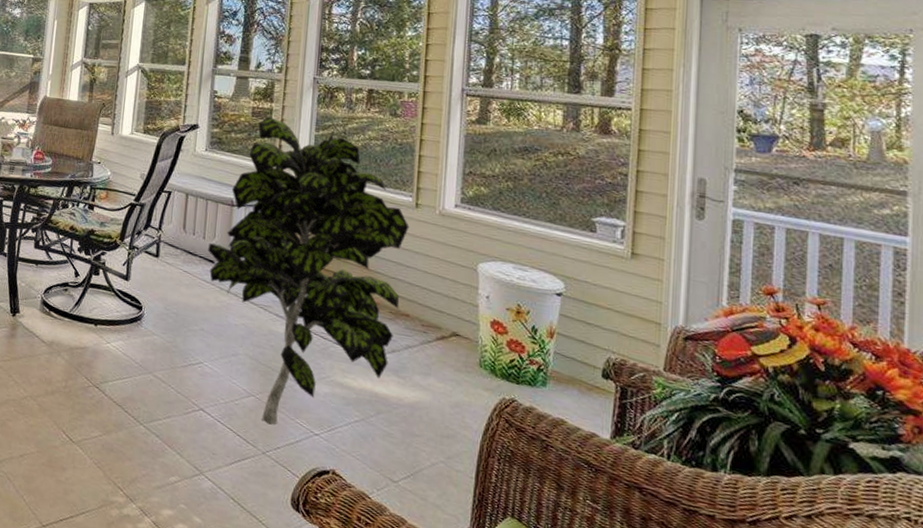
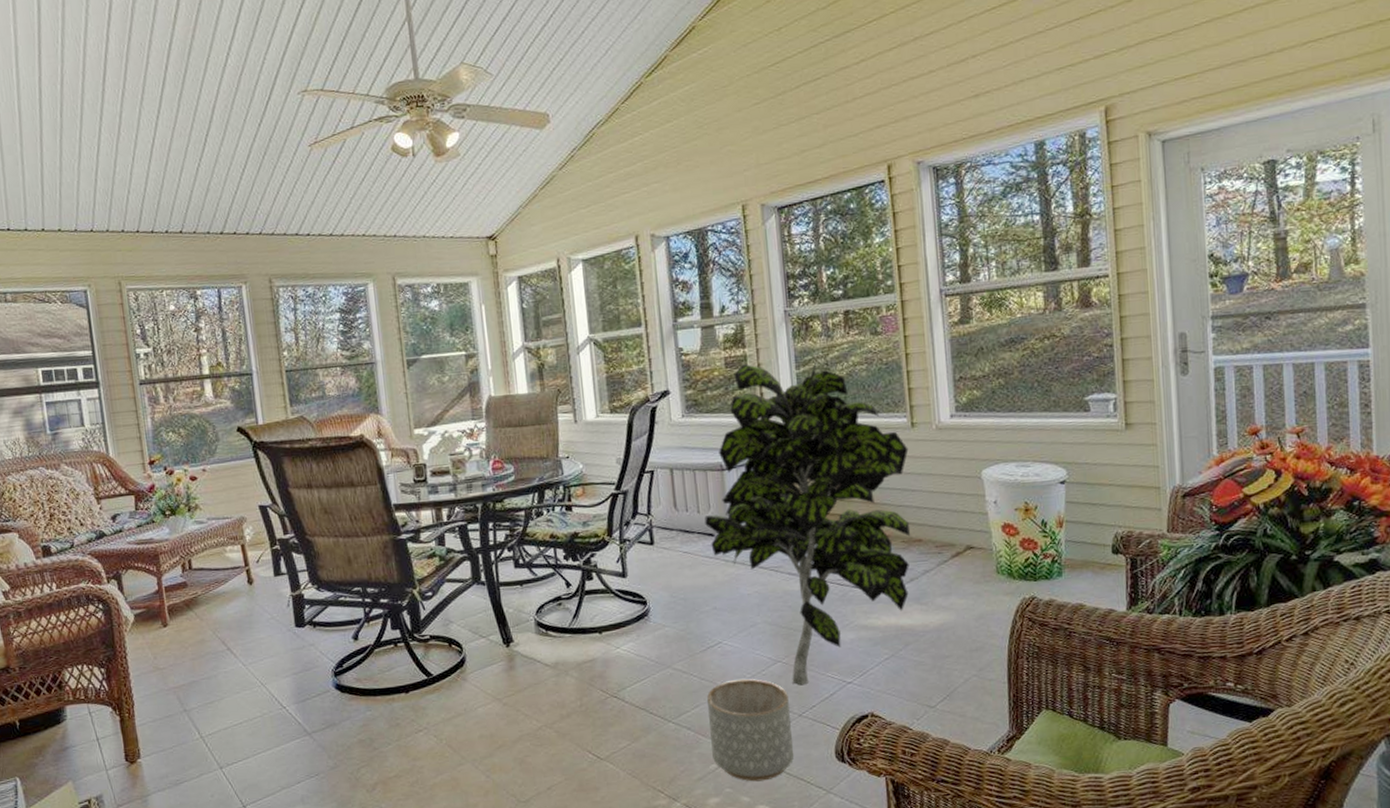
planter: none [174,401,256,508] -> present [707,678,794,782]

